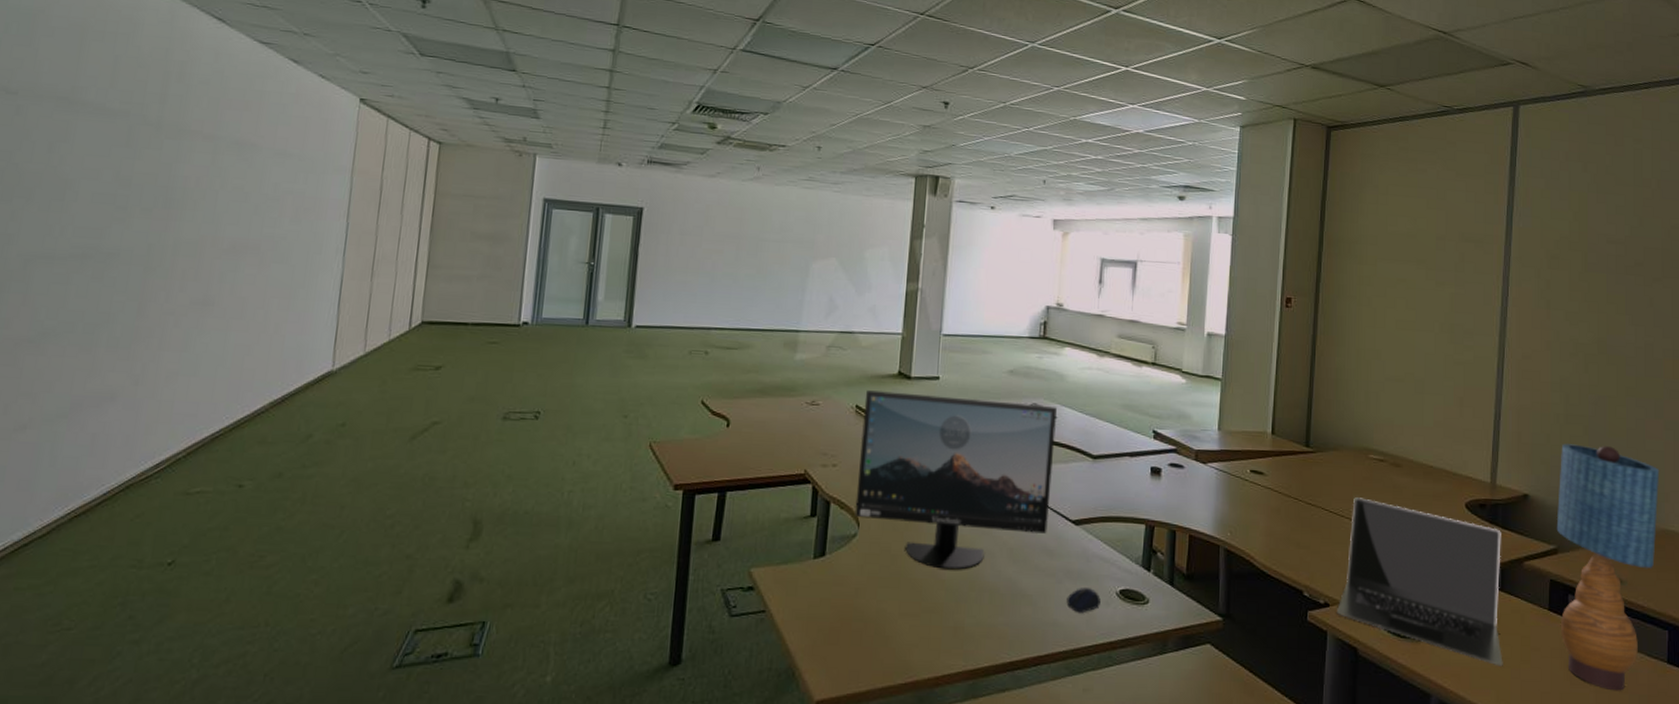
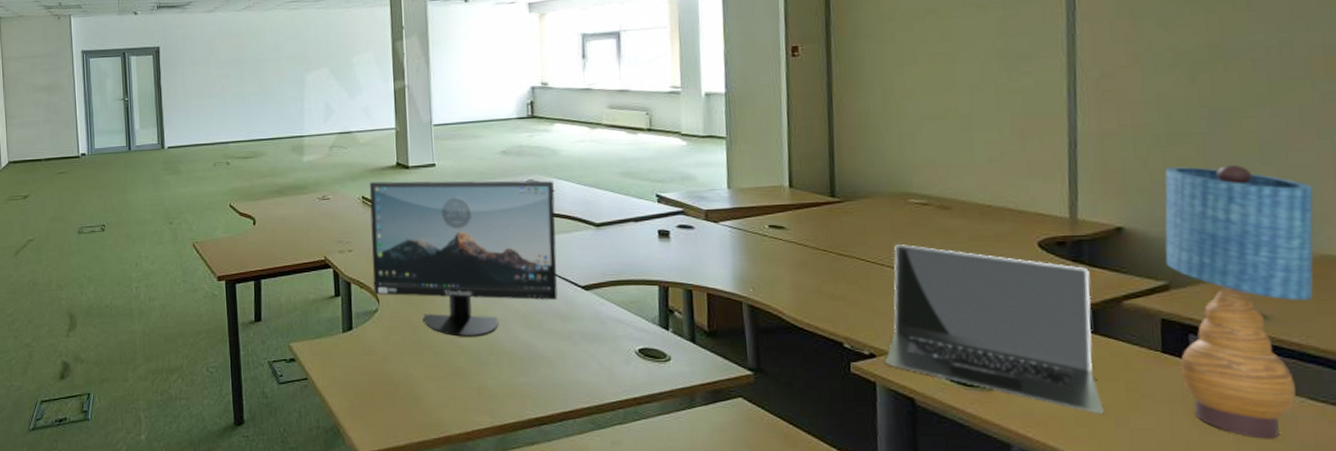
computer mouse: present [1066,588,1101,612] -> none [585,348,620,371]

